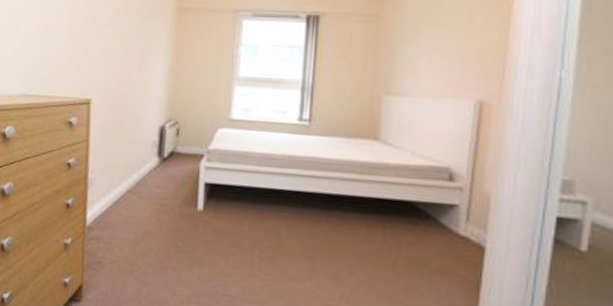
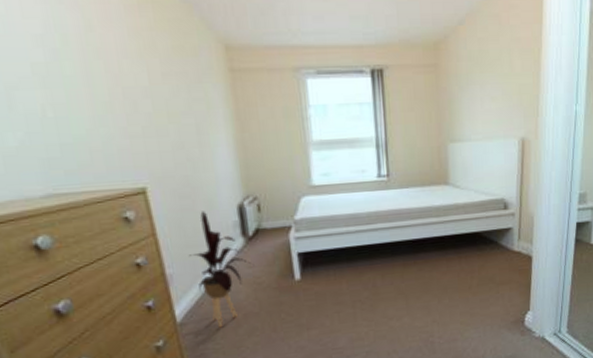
house plant: none [109,126,163,240] -> present [188,211,254,328]

